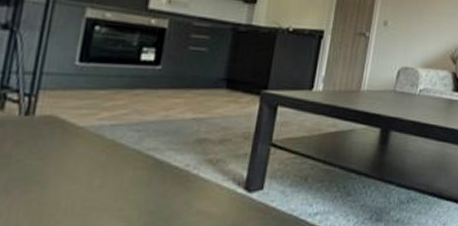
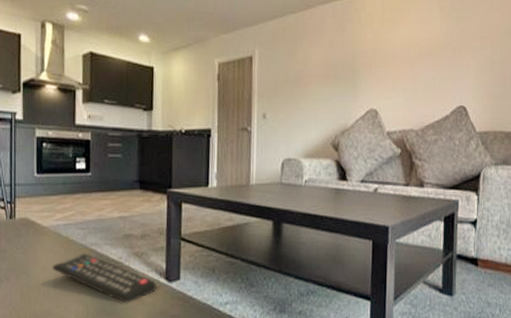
remote control: none [83,160,232,217] -> present [52,253,157,303]

